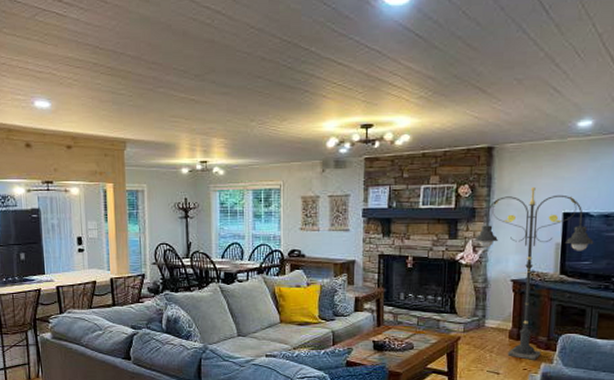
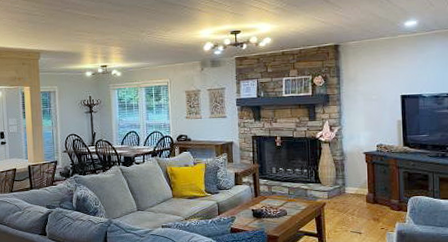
floor lamp: present [474,186,594,360] -> none [330,75,429,220]

